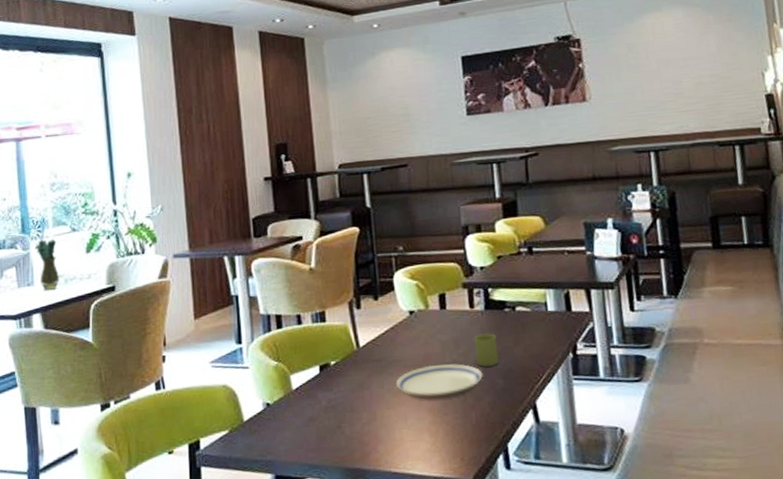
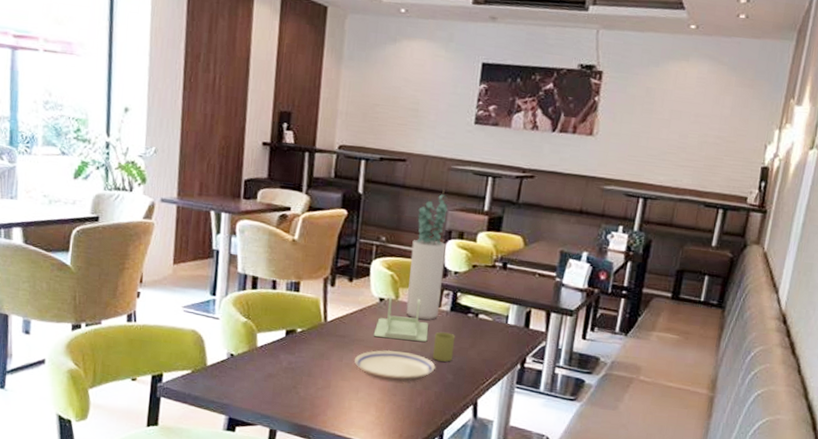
vase: present [34,238,60,290] -> none [21,155,45,208]
napkin holder: none [410,303,468,354] -> present [373,295,429,342]
vase: none [430,185,474,326] -> present [406,188,448,321]

